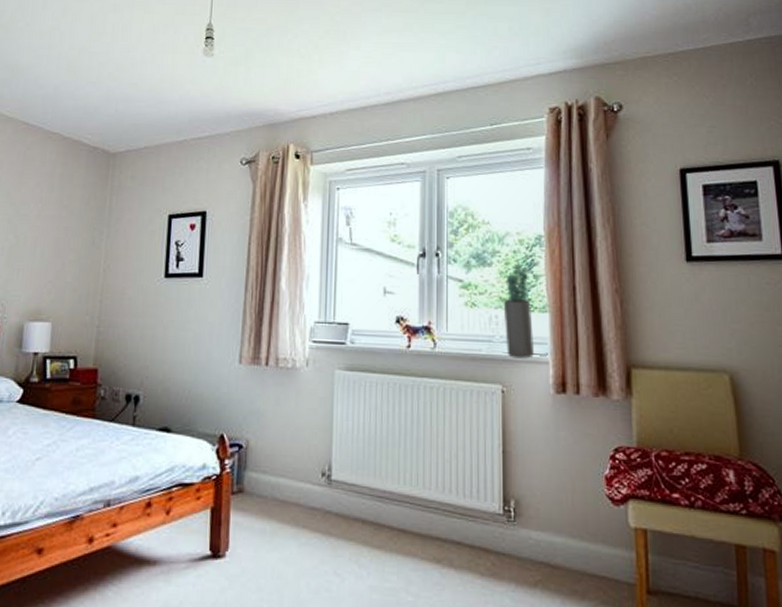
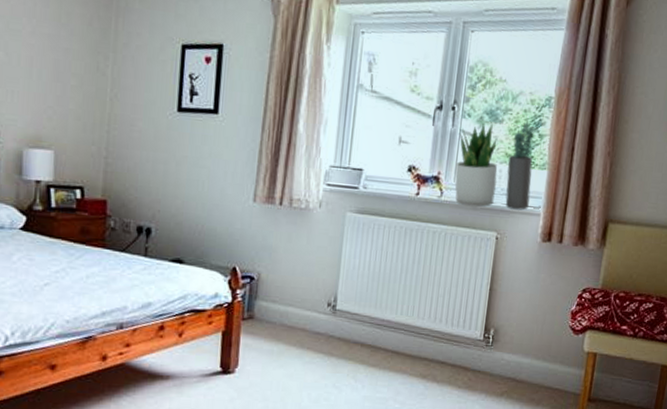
planter: none [446,267,494,358] -> present [454,123,498,208]

